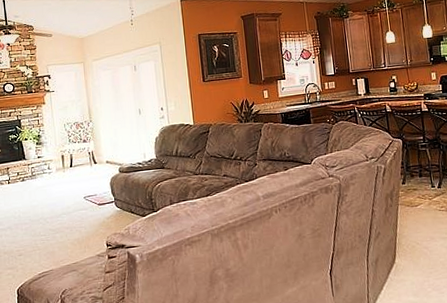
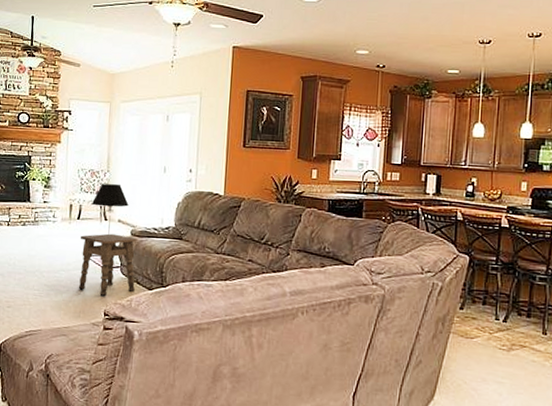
side table: none [75,173,130,230] -> present [78,233,137,297]
table lamp: none [80,131,114,178] -> present [91,184,129,237]

